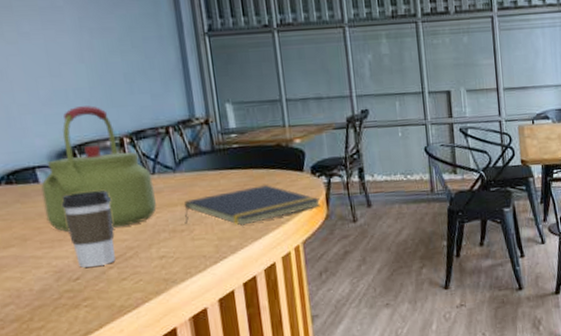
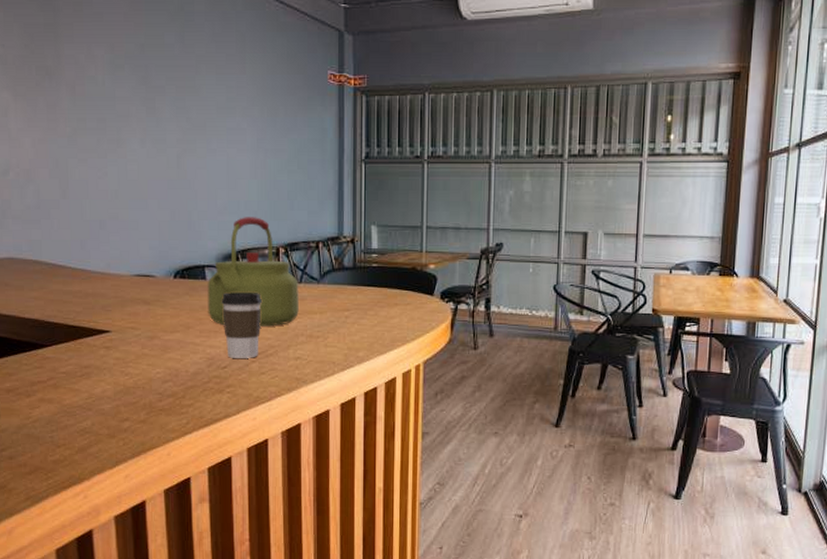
notepad: present [183,185,321,226] -> none [321,304,446,339]

